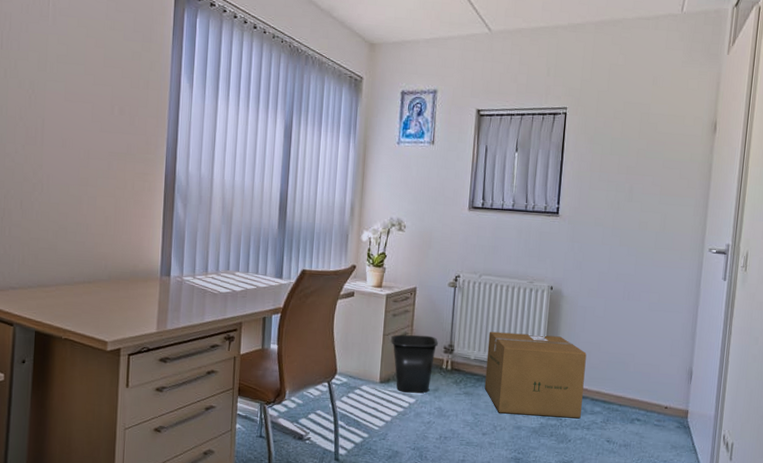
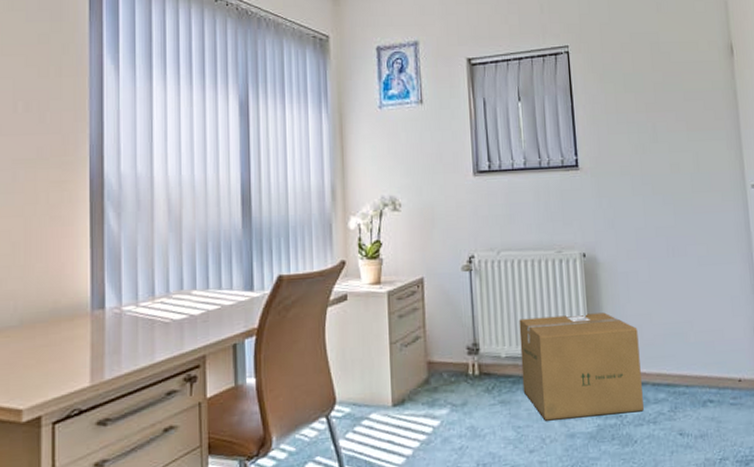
waste bin: present [391,334,438,393] -> none [400,335,459,414]

